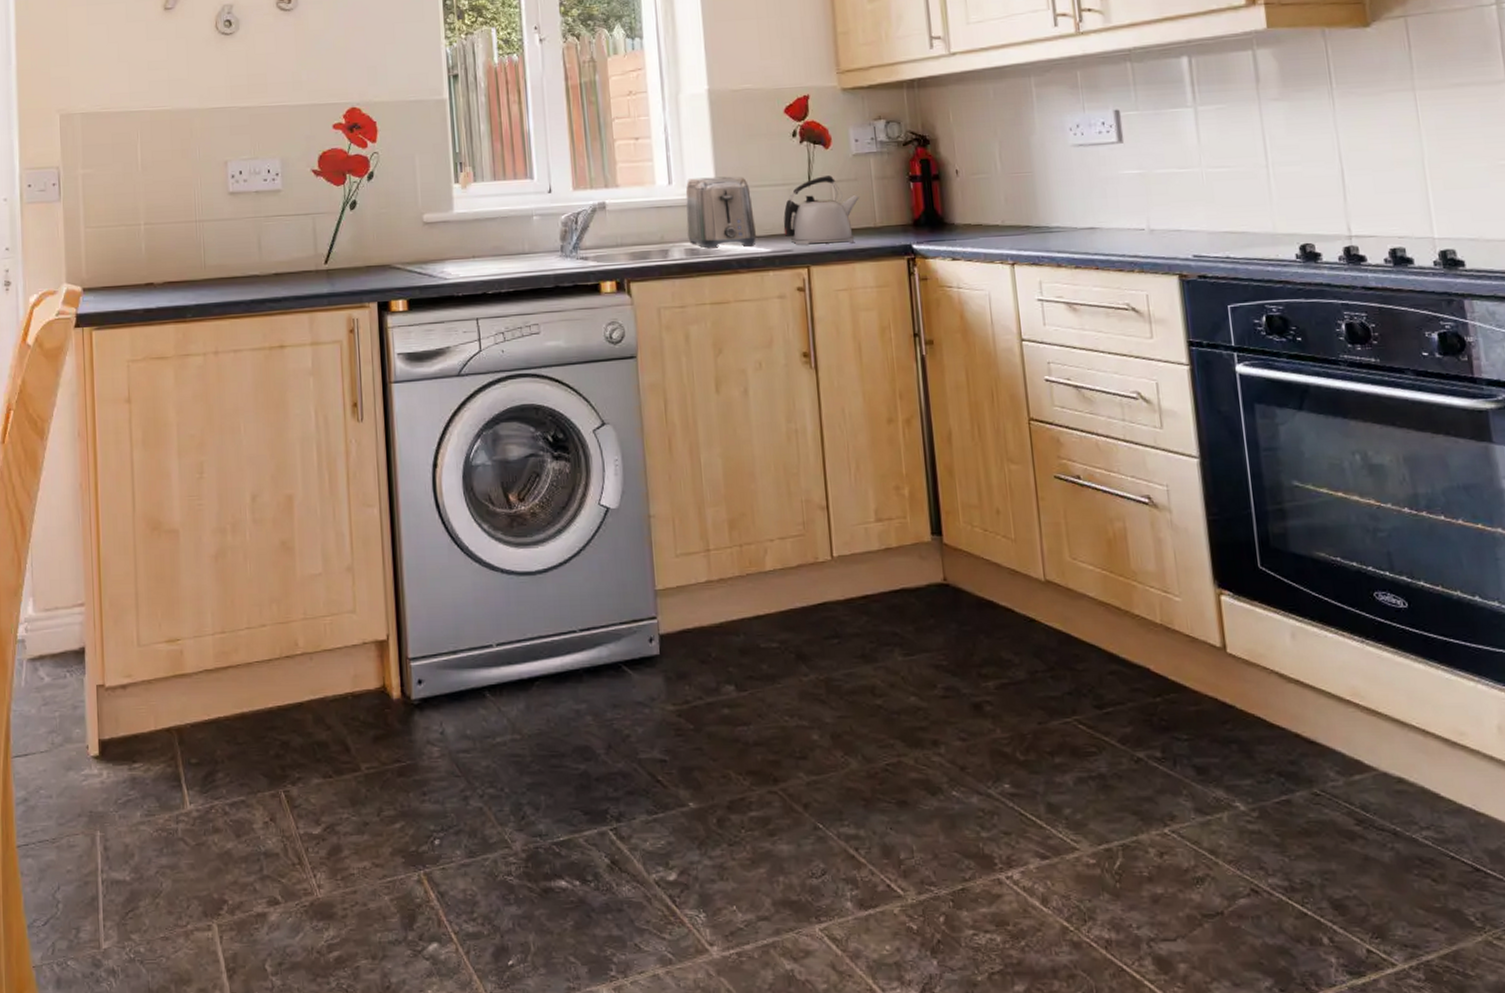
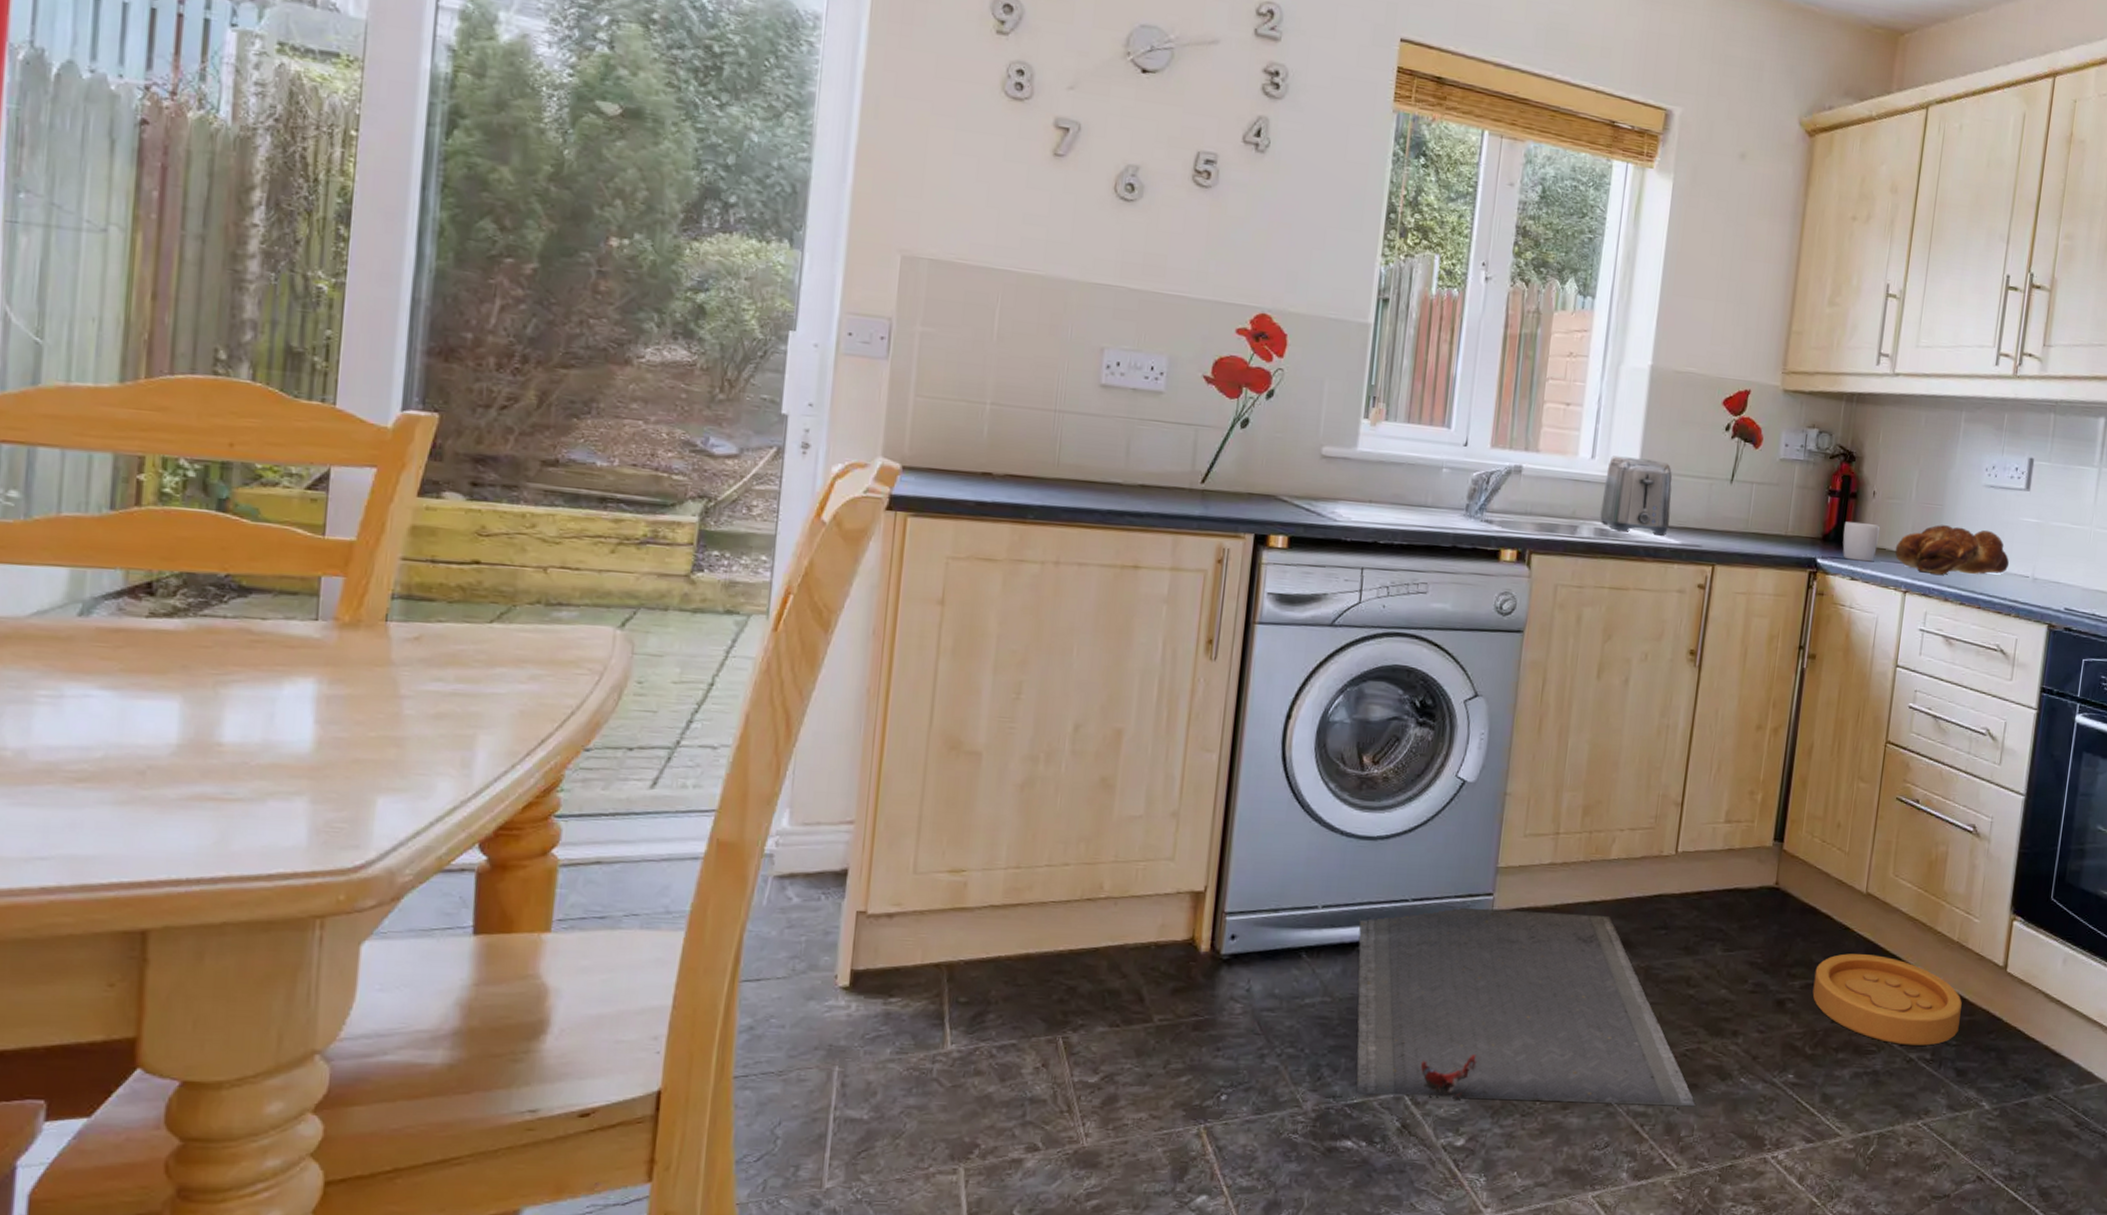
door mat: none [533,629,910,834] -> present [1356,906,1696,1107]
kettle: present [783,175,859,246] -> none [1696,475,1777,548]
mug: none [932,202,973,242] -> present [1842,521,1881,563]
bread loaf: none [991,190,1119,243] -> present [1895,525,2009,576]
pet bowl: none [1008,646,1187,744] -> present [1812,953,1962,1046]

